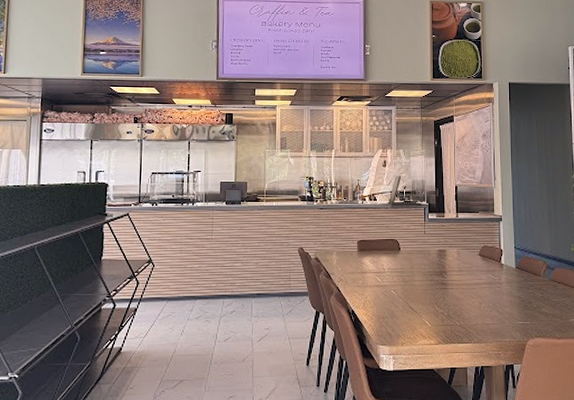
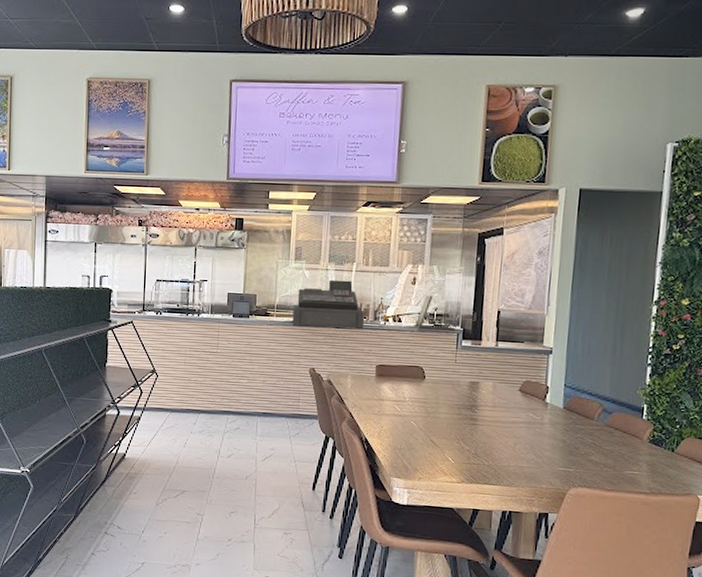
cash register: none [280,165,345,209] -> present [292,279,365,329]

